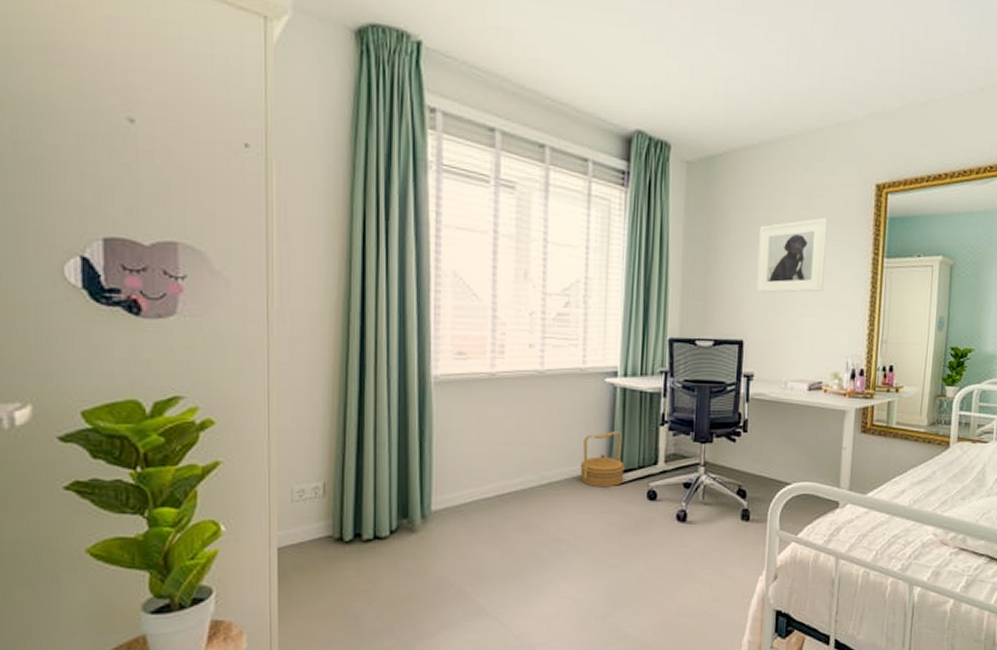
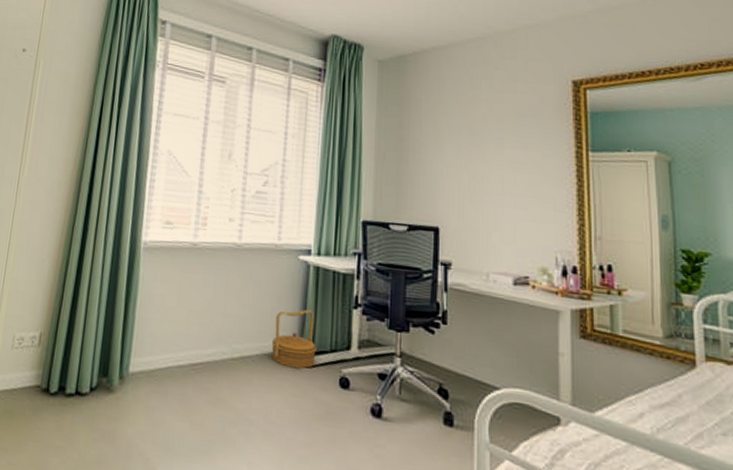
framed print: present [756,217,828,294] -> none [450,111,523,183]

